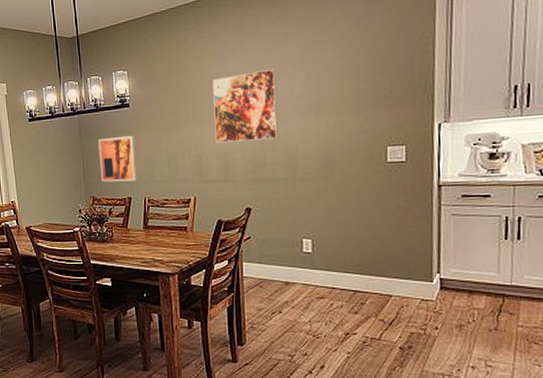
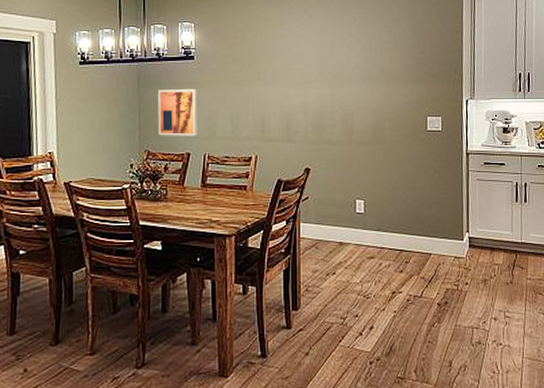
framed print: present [213,68,278,143] -> none [278,37,337,103]

